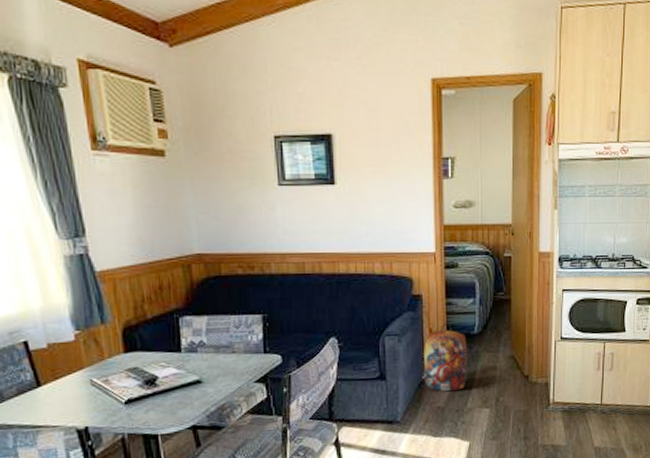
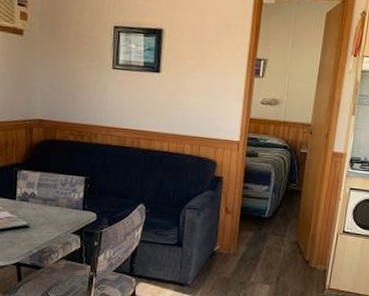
backpack: present [424,322,468,392] -> none [216,204,257,266]

